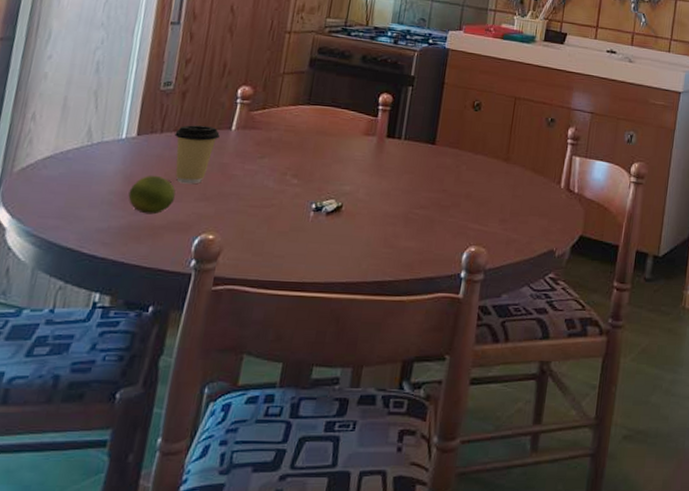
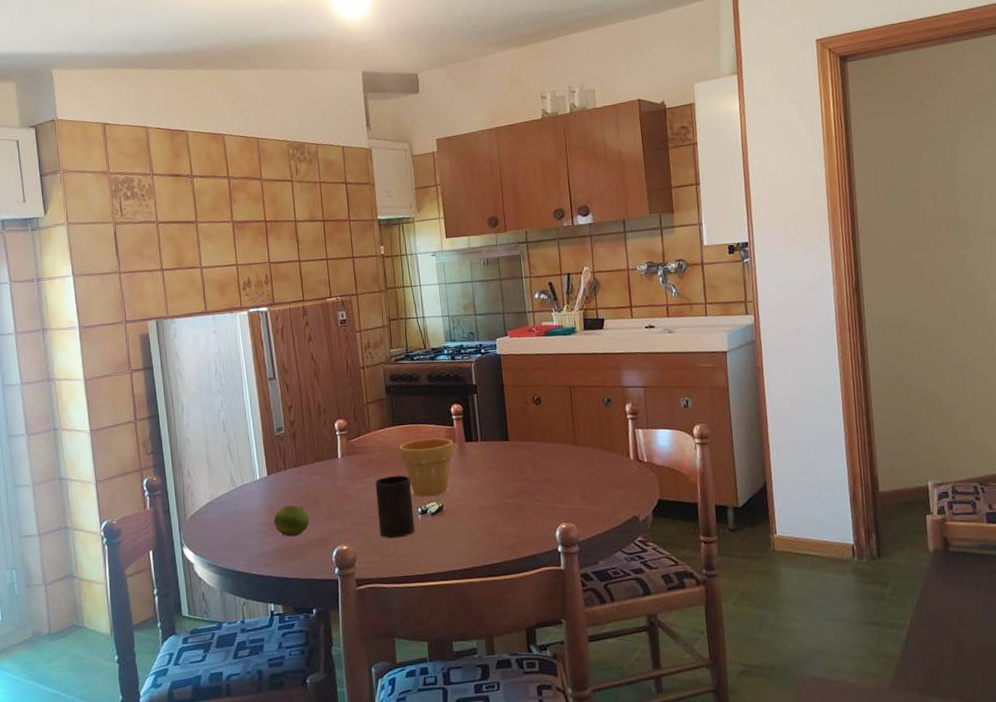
coffee cup: present [174,125,220,184] -> none [295,458,330,508]
cup: none [258,161,312,235] -> present [375,475,415,539]
flower pot: none [306,125,373,193] -> present [399,438,454,497]

